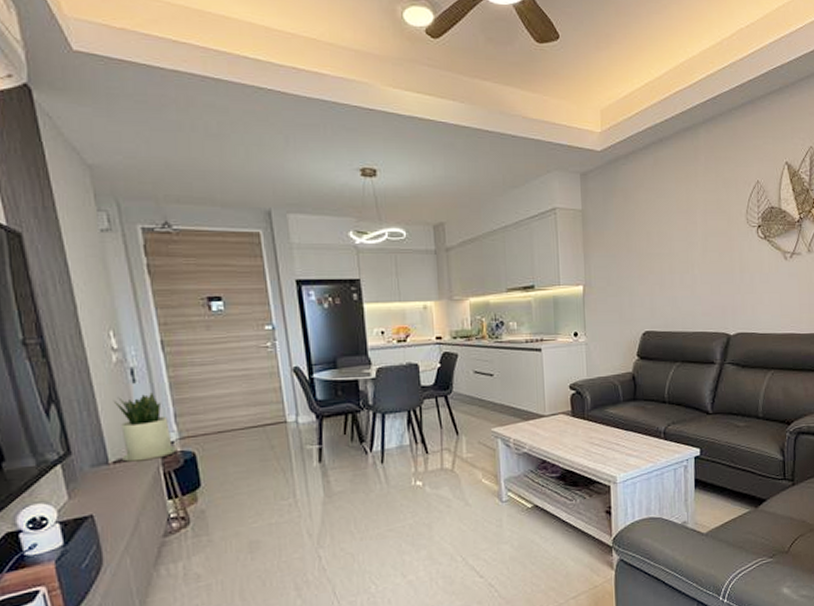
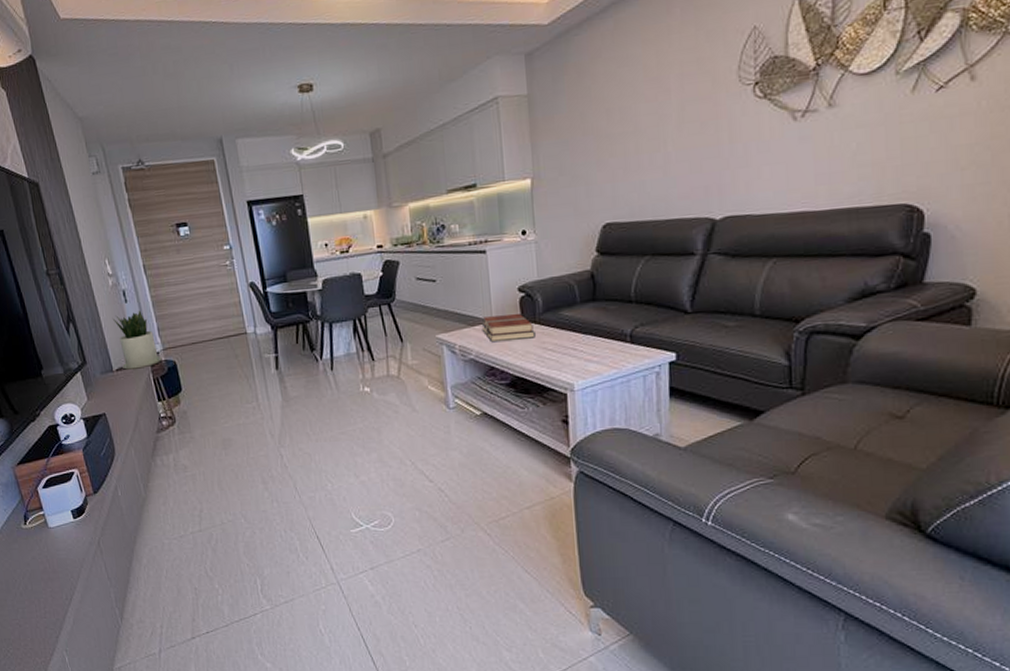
books: none [535,410,584,437] -> present [481,314,536,343]

